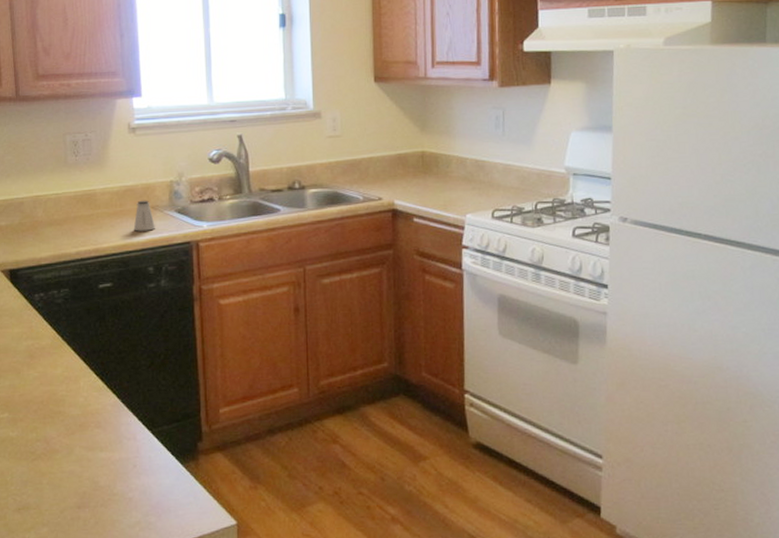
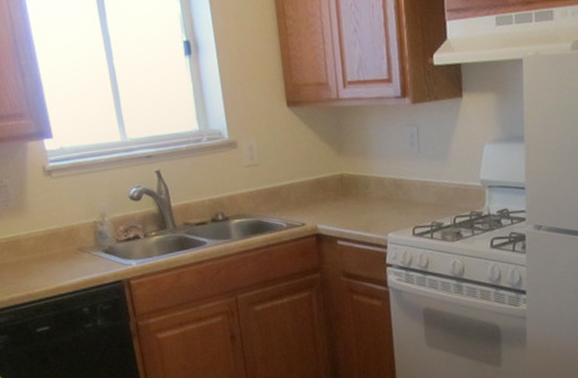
saltshaker: present [133,200,155,231] -> none [63,242,85,274]

